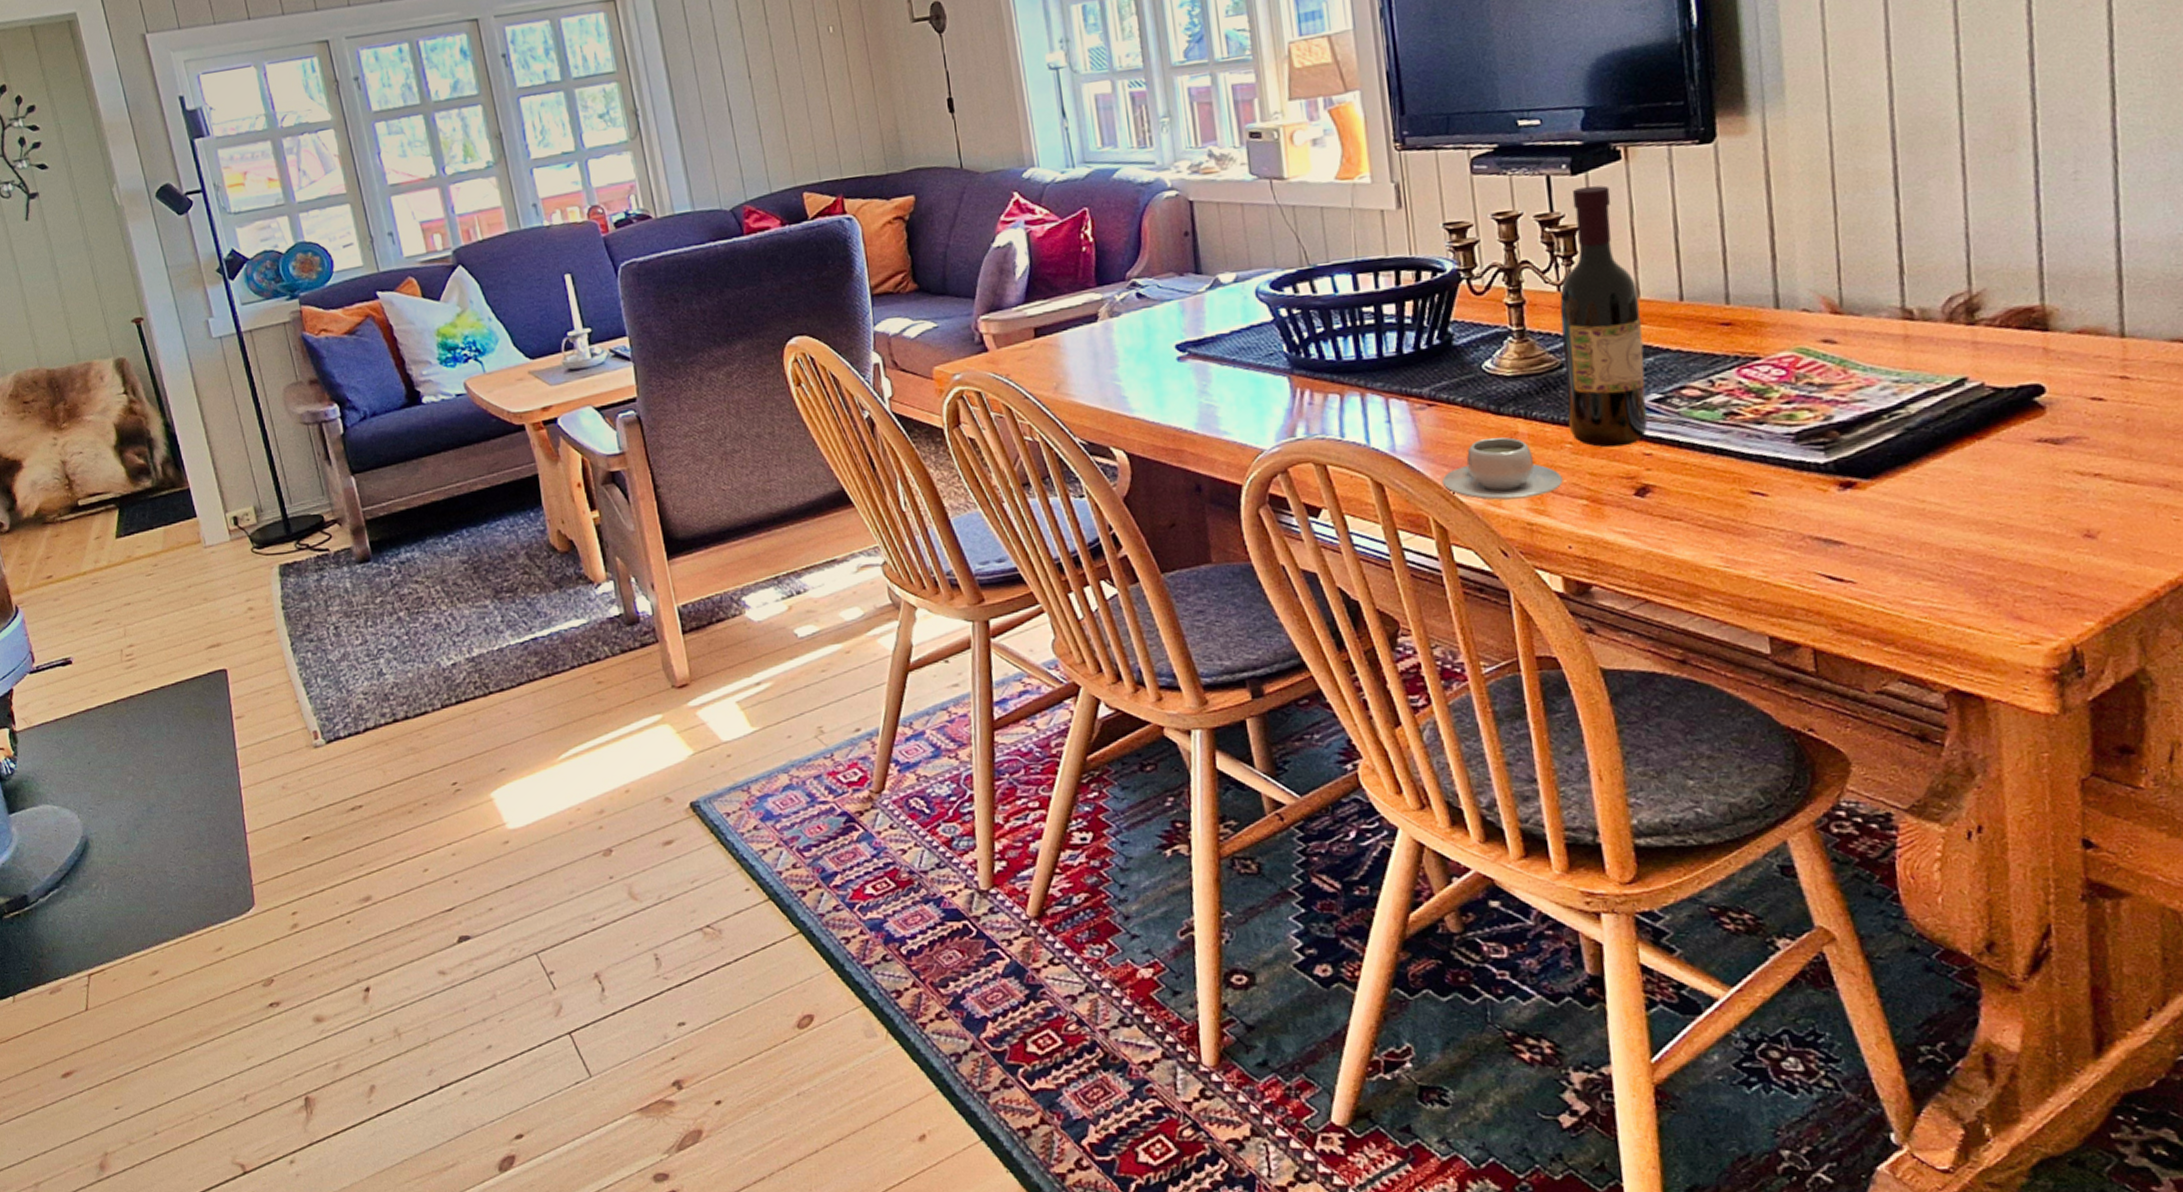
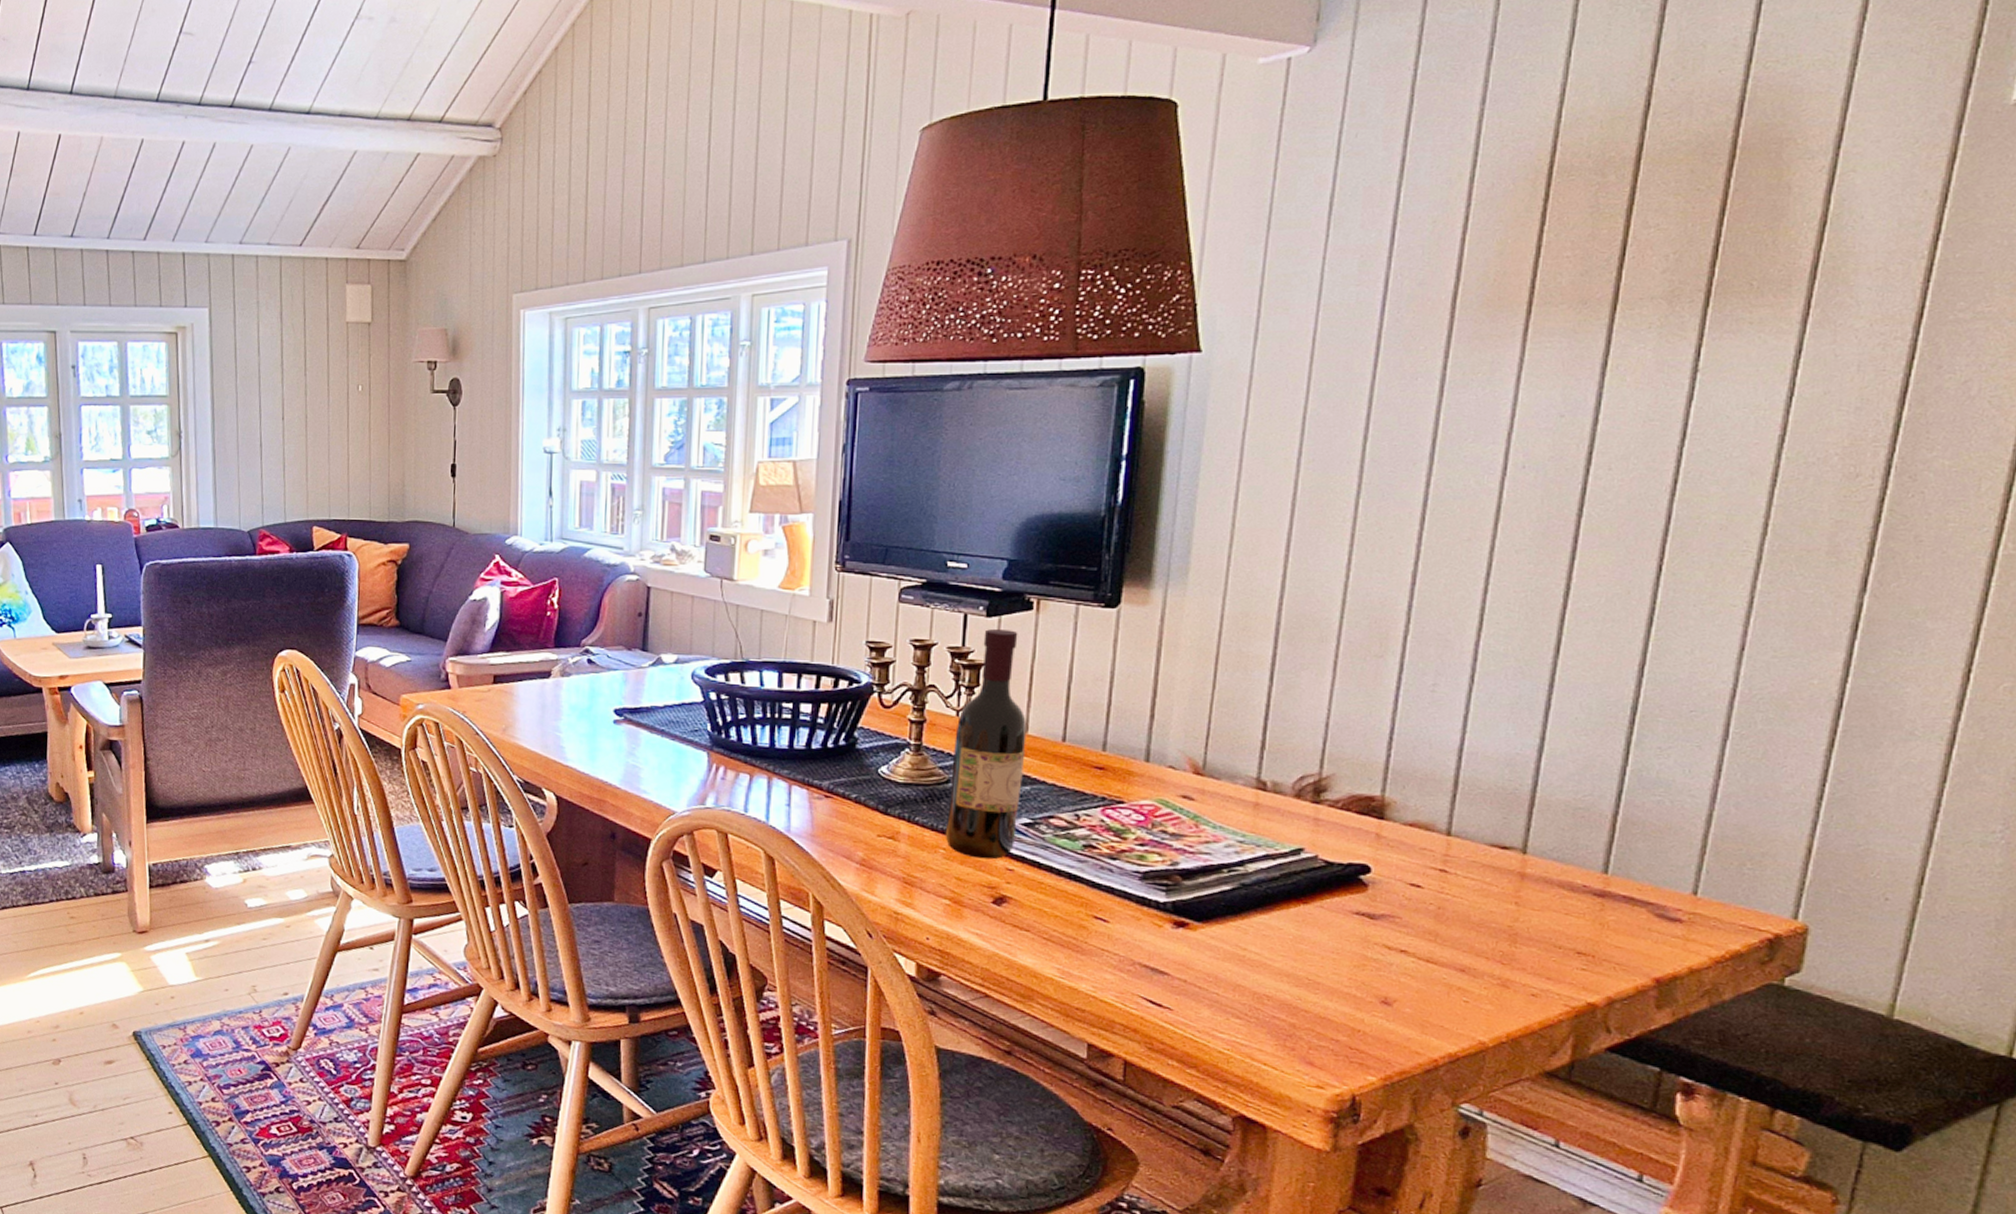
teacup: present [1441,437,1563,501] -> none [825,833,932,891]

